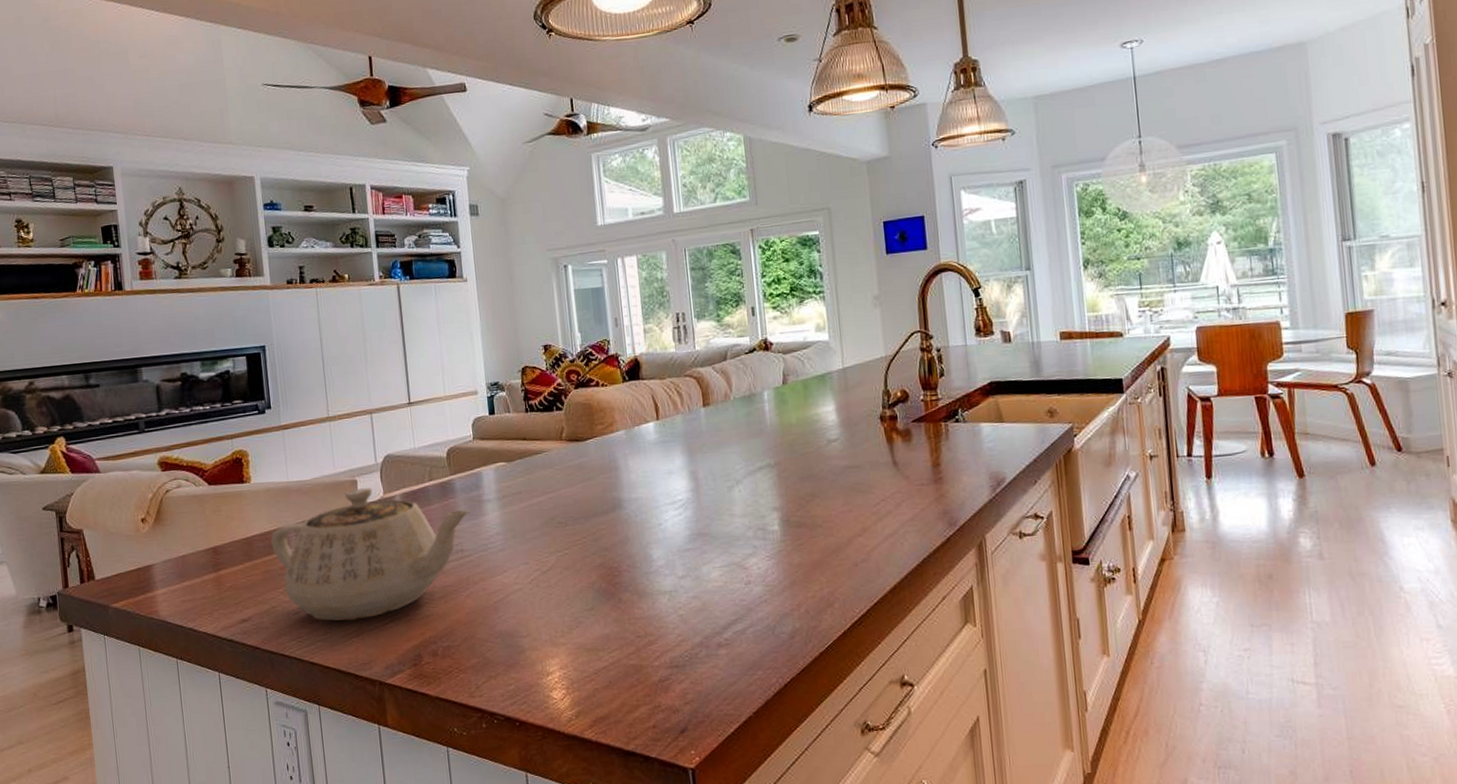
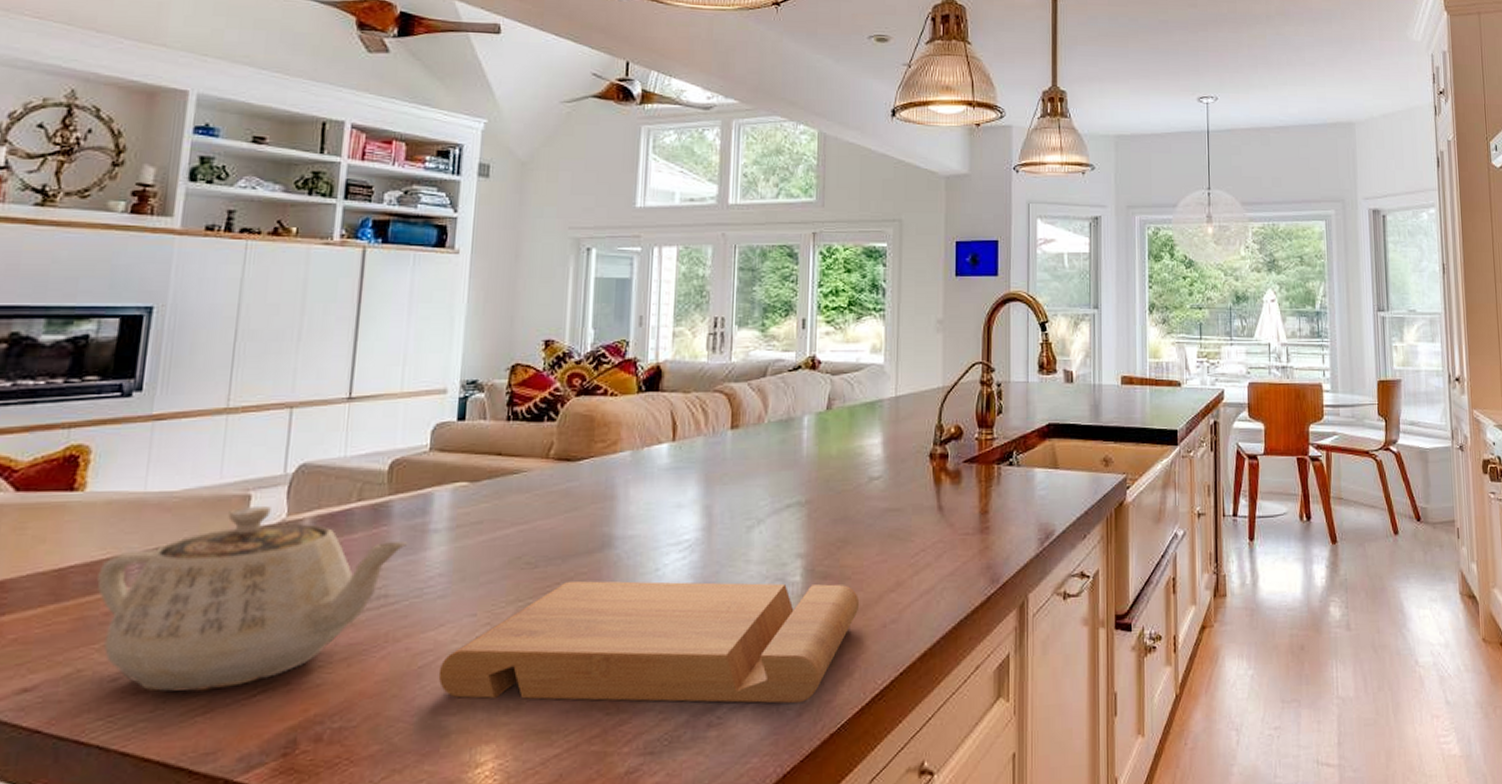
cutting board: none [509,531,833,629] -> present [438,580,860,704]

